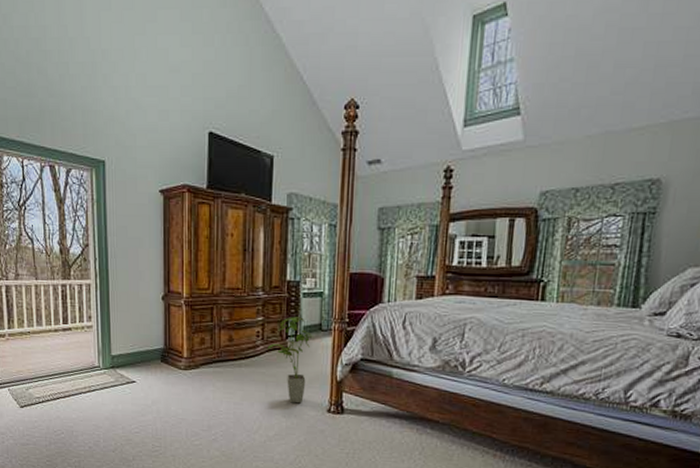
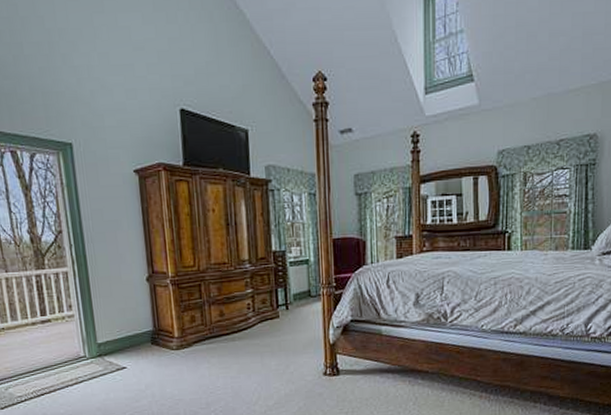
house plant: present [267,317,314,404] -> none [259,285,304,371]

